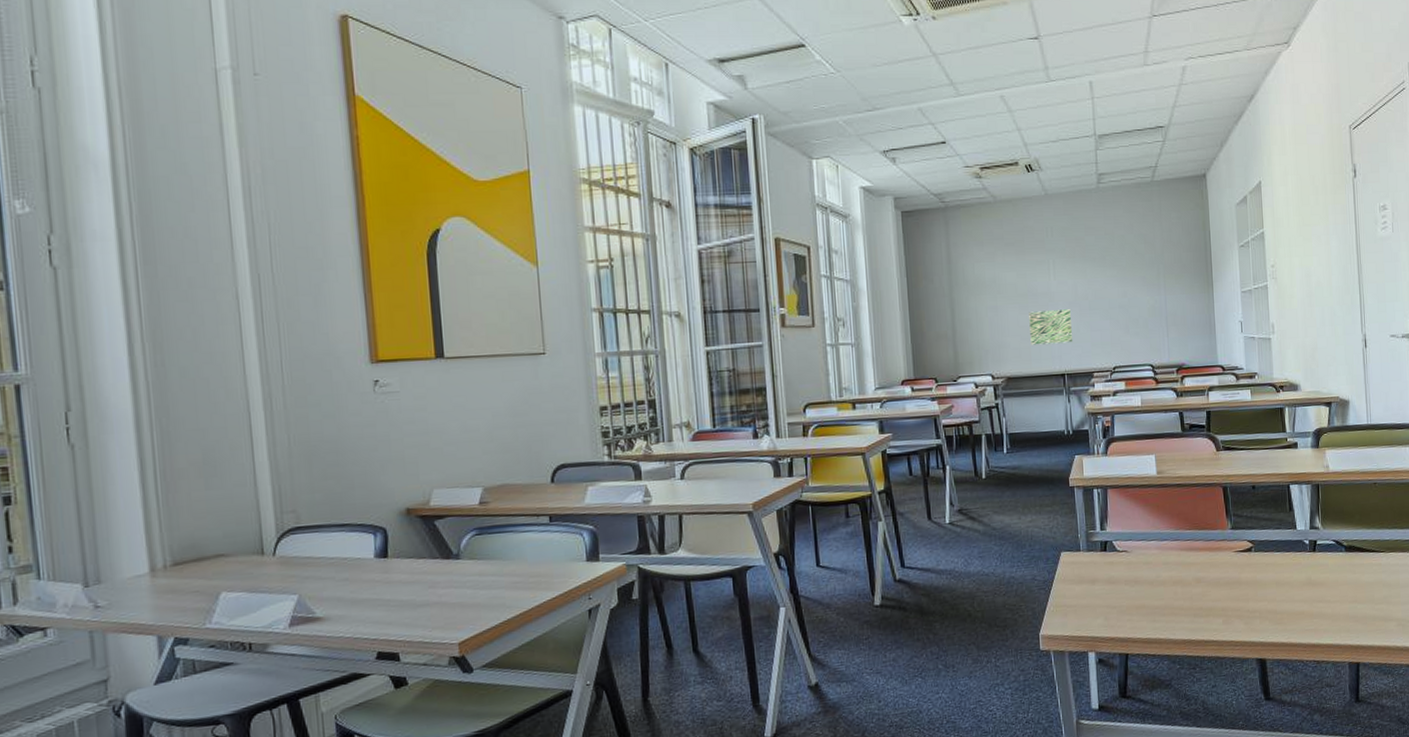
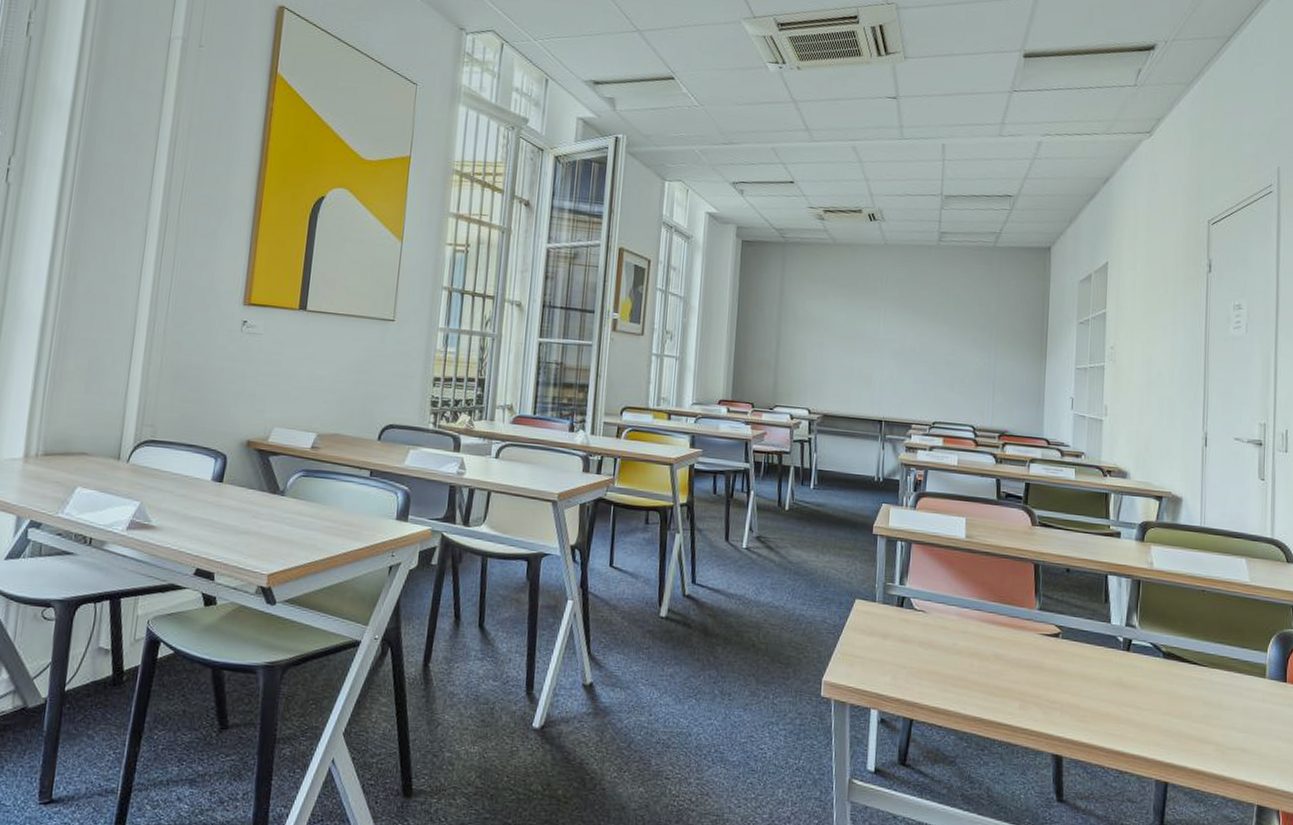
wall art: present [1029,309,1073,345] -> none [851,354,896,391]

